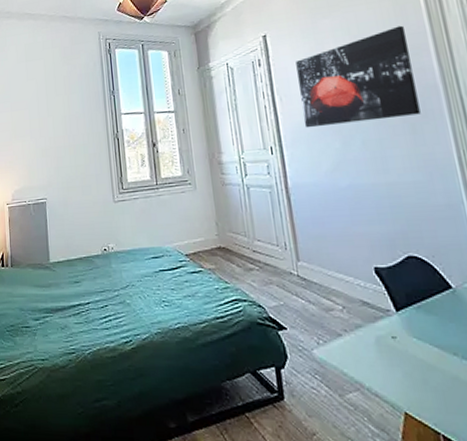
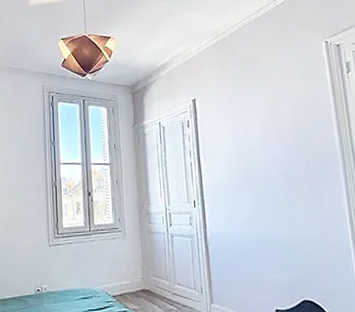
wall art: present [296,25,421,128] -> none [220,99,322,185]

